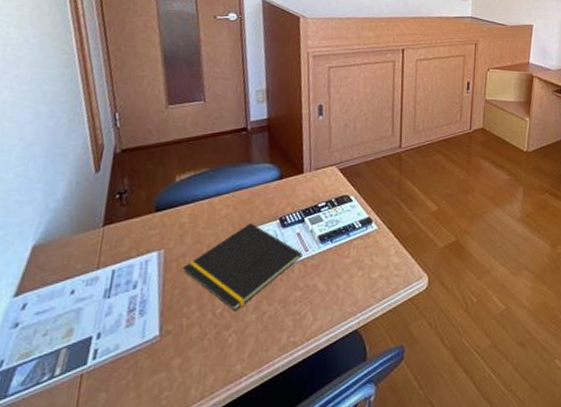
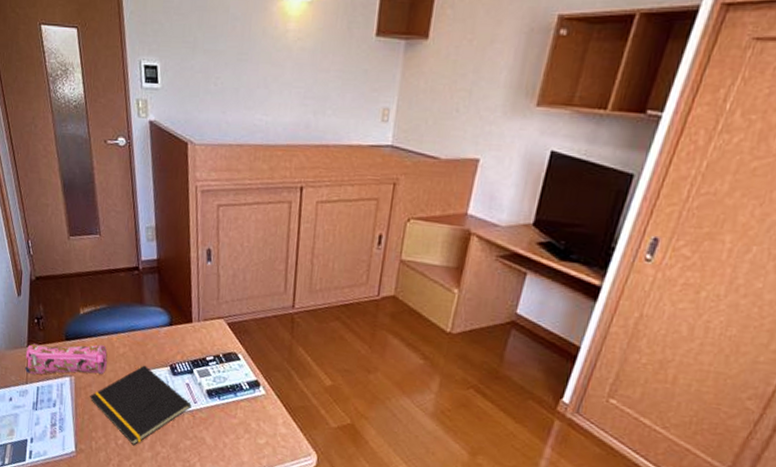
pencil case: none [97,210,208,257] -> present [25,343,108,375]

